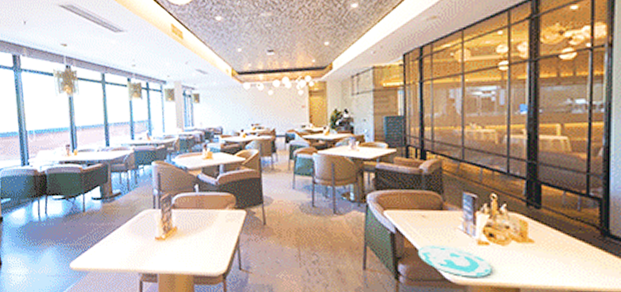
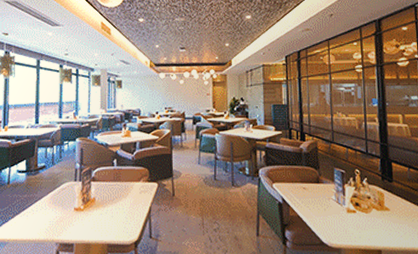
plate: present [417,245,492,277] -> none [300,213,359,241]

